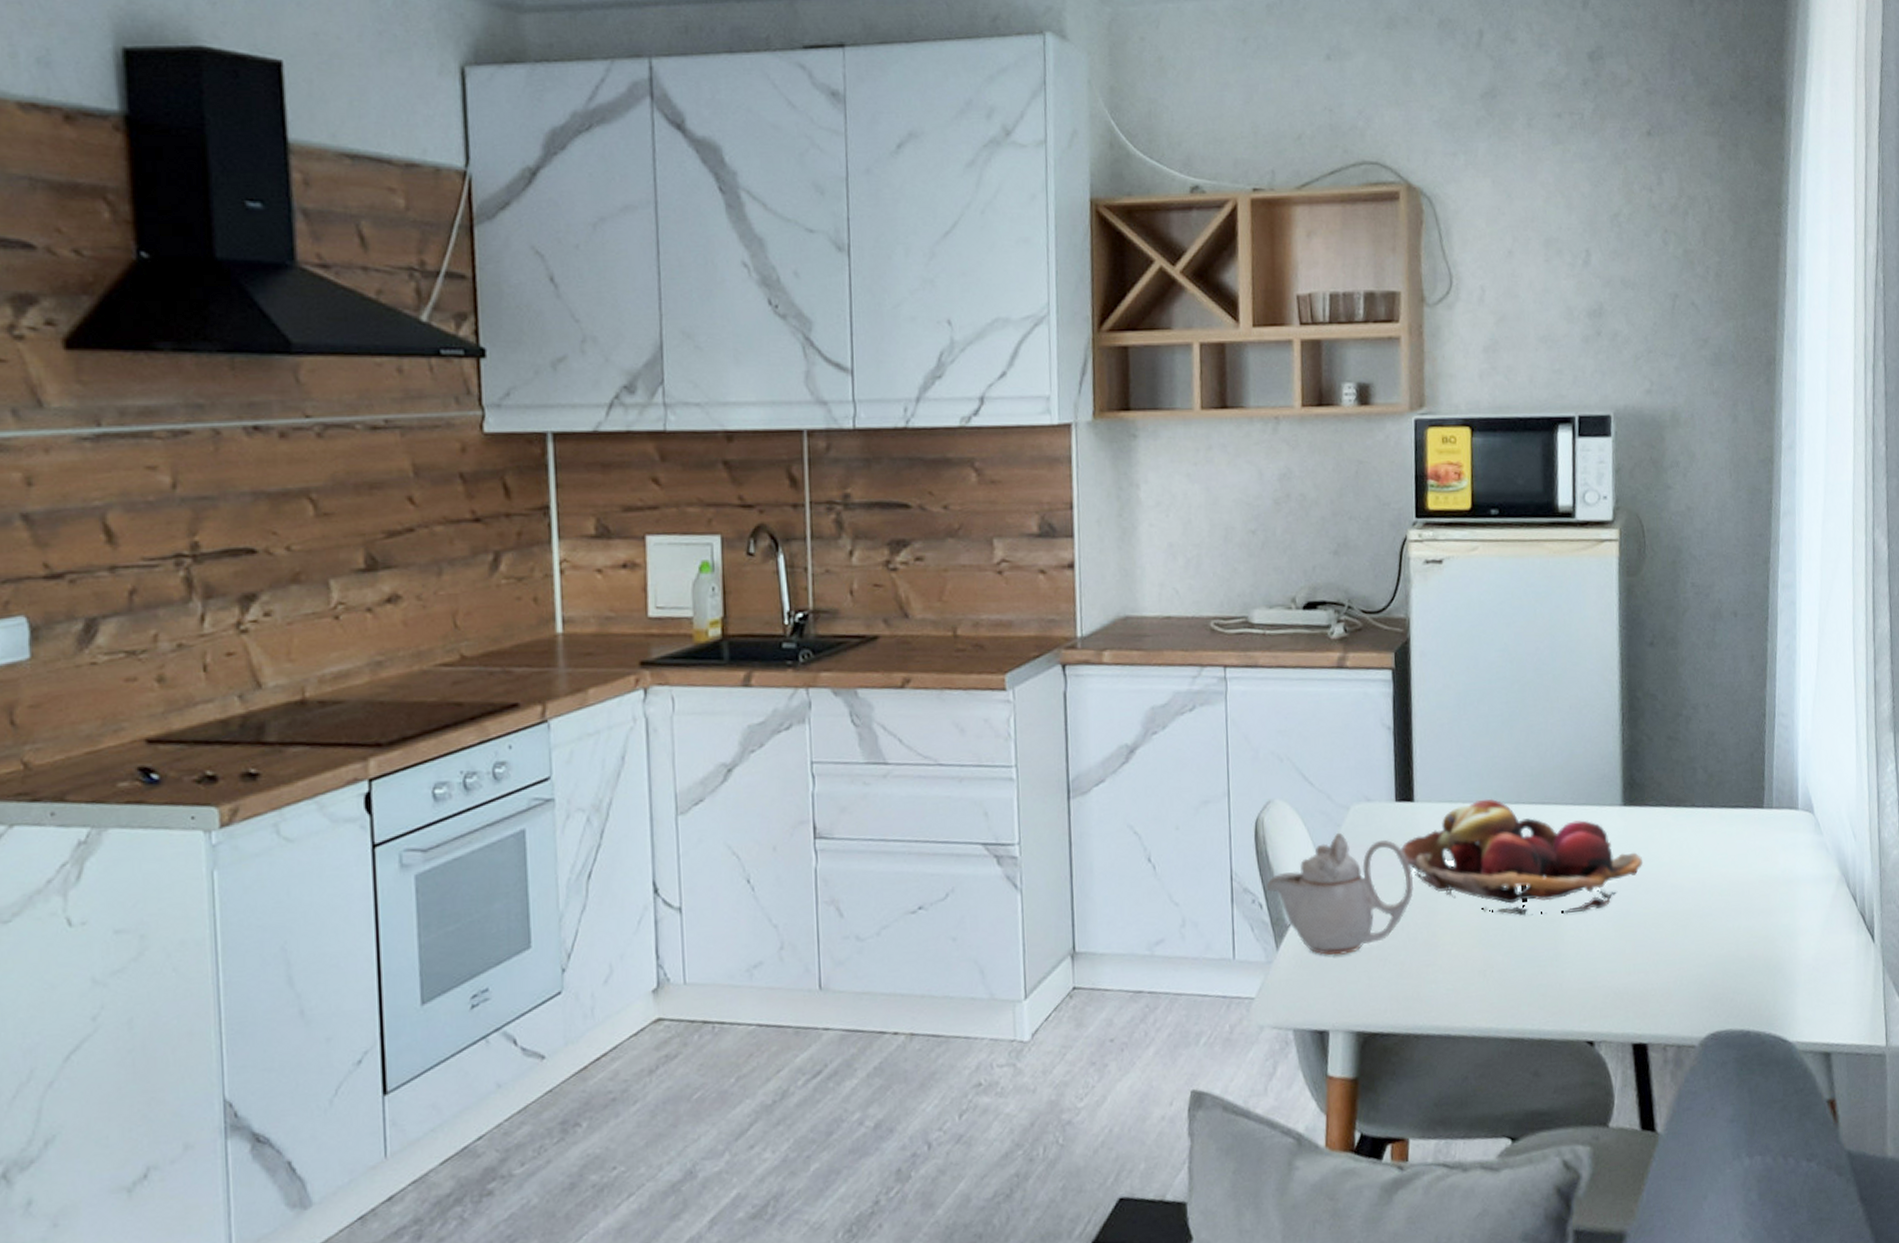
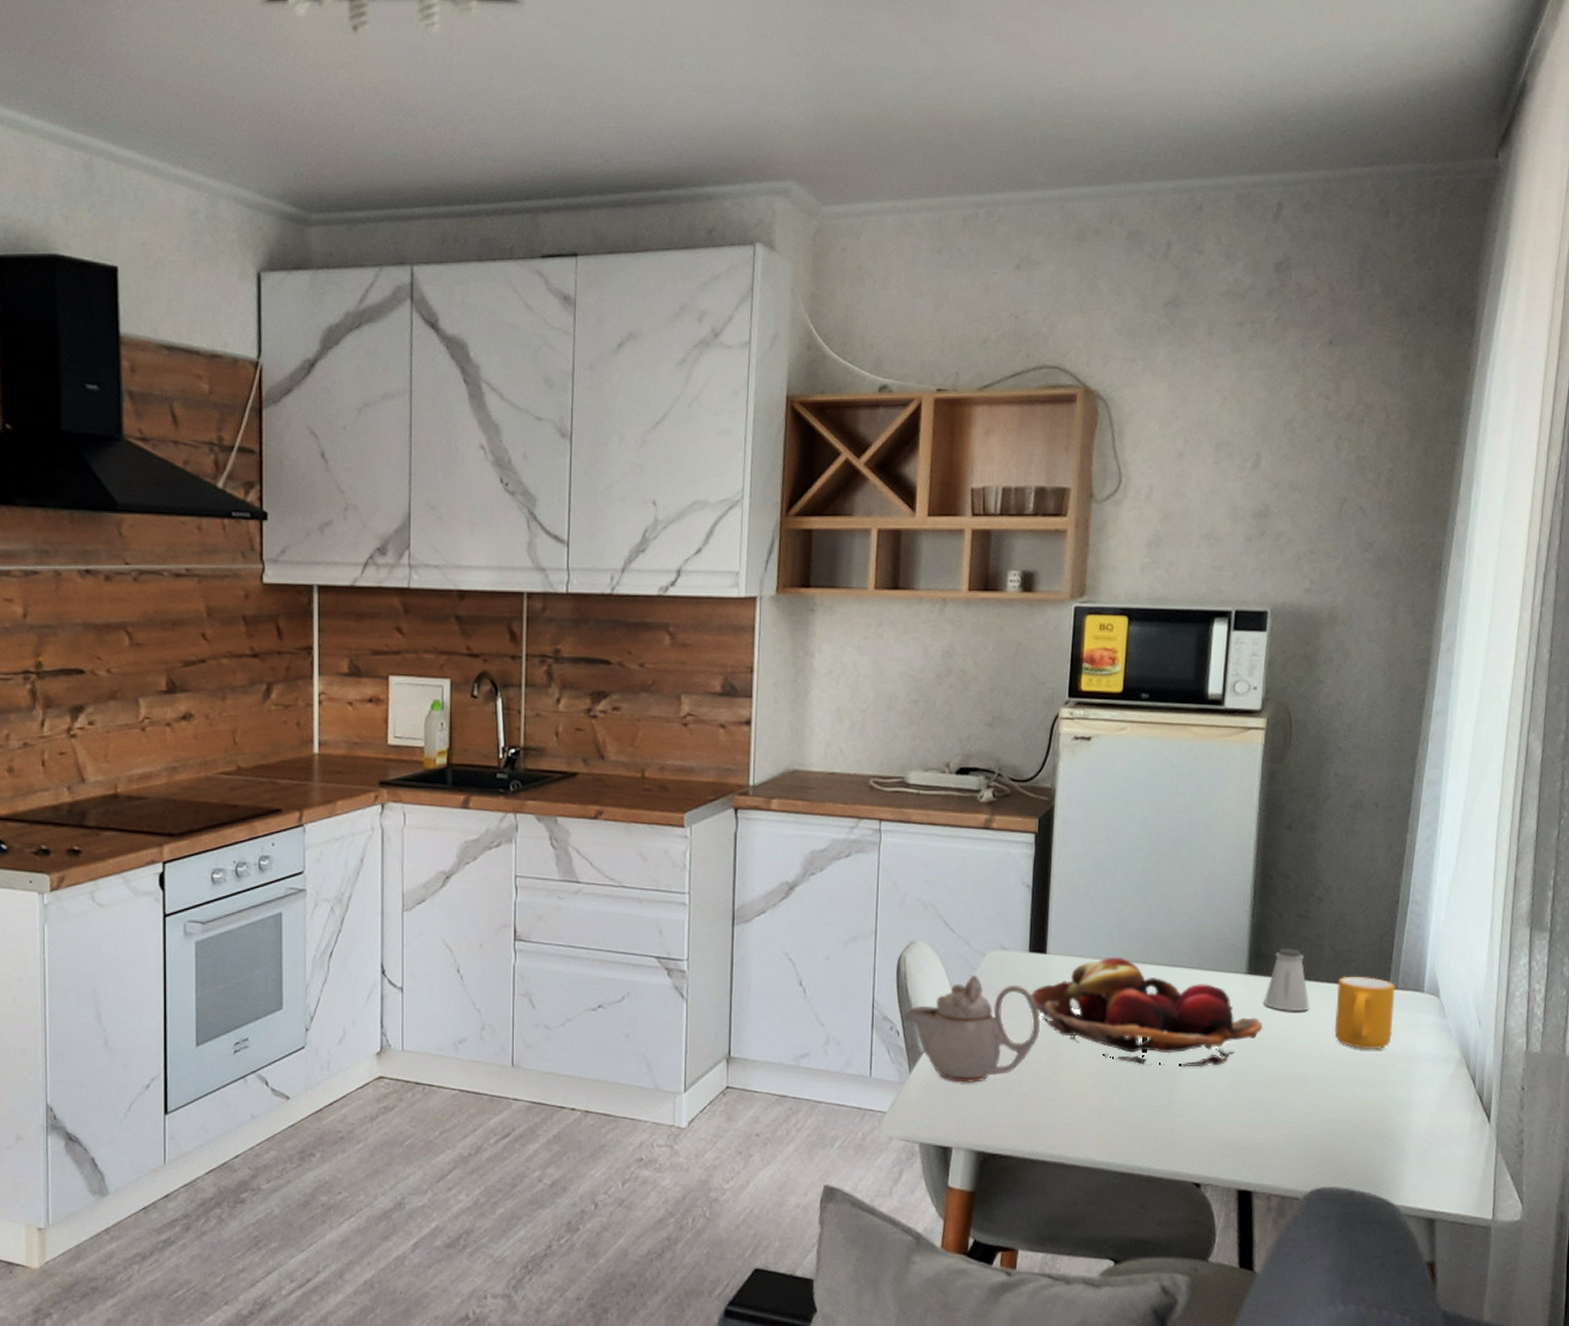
saltshaker: none [1641,774,1688,843] -> present [1264,947,1309,1012]
mug: none [1713,797,1772,877] -> present [1334,976,1395,1050]

